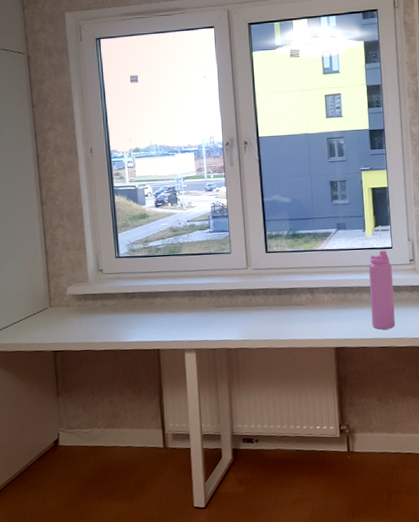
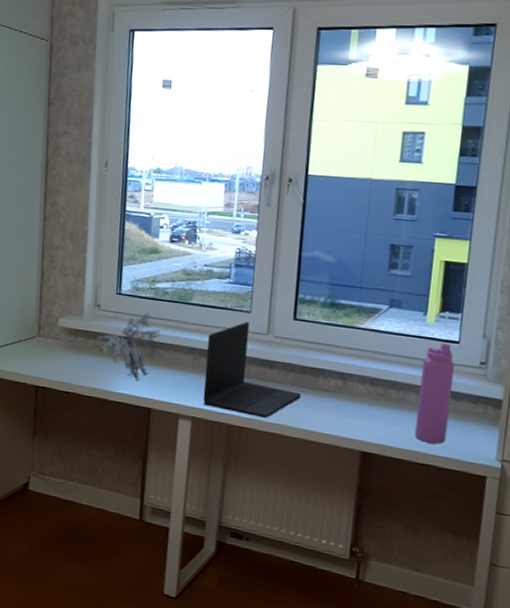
plant: none [102,269,164,328] -> present [96,313,163,381]
laptop: none [199,261,281,338] -> present [203,321,301,418]

